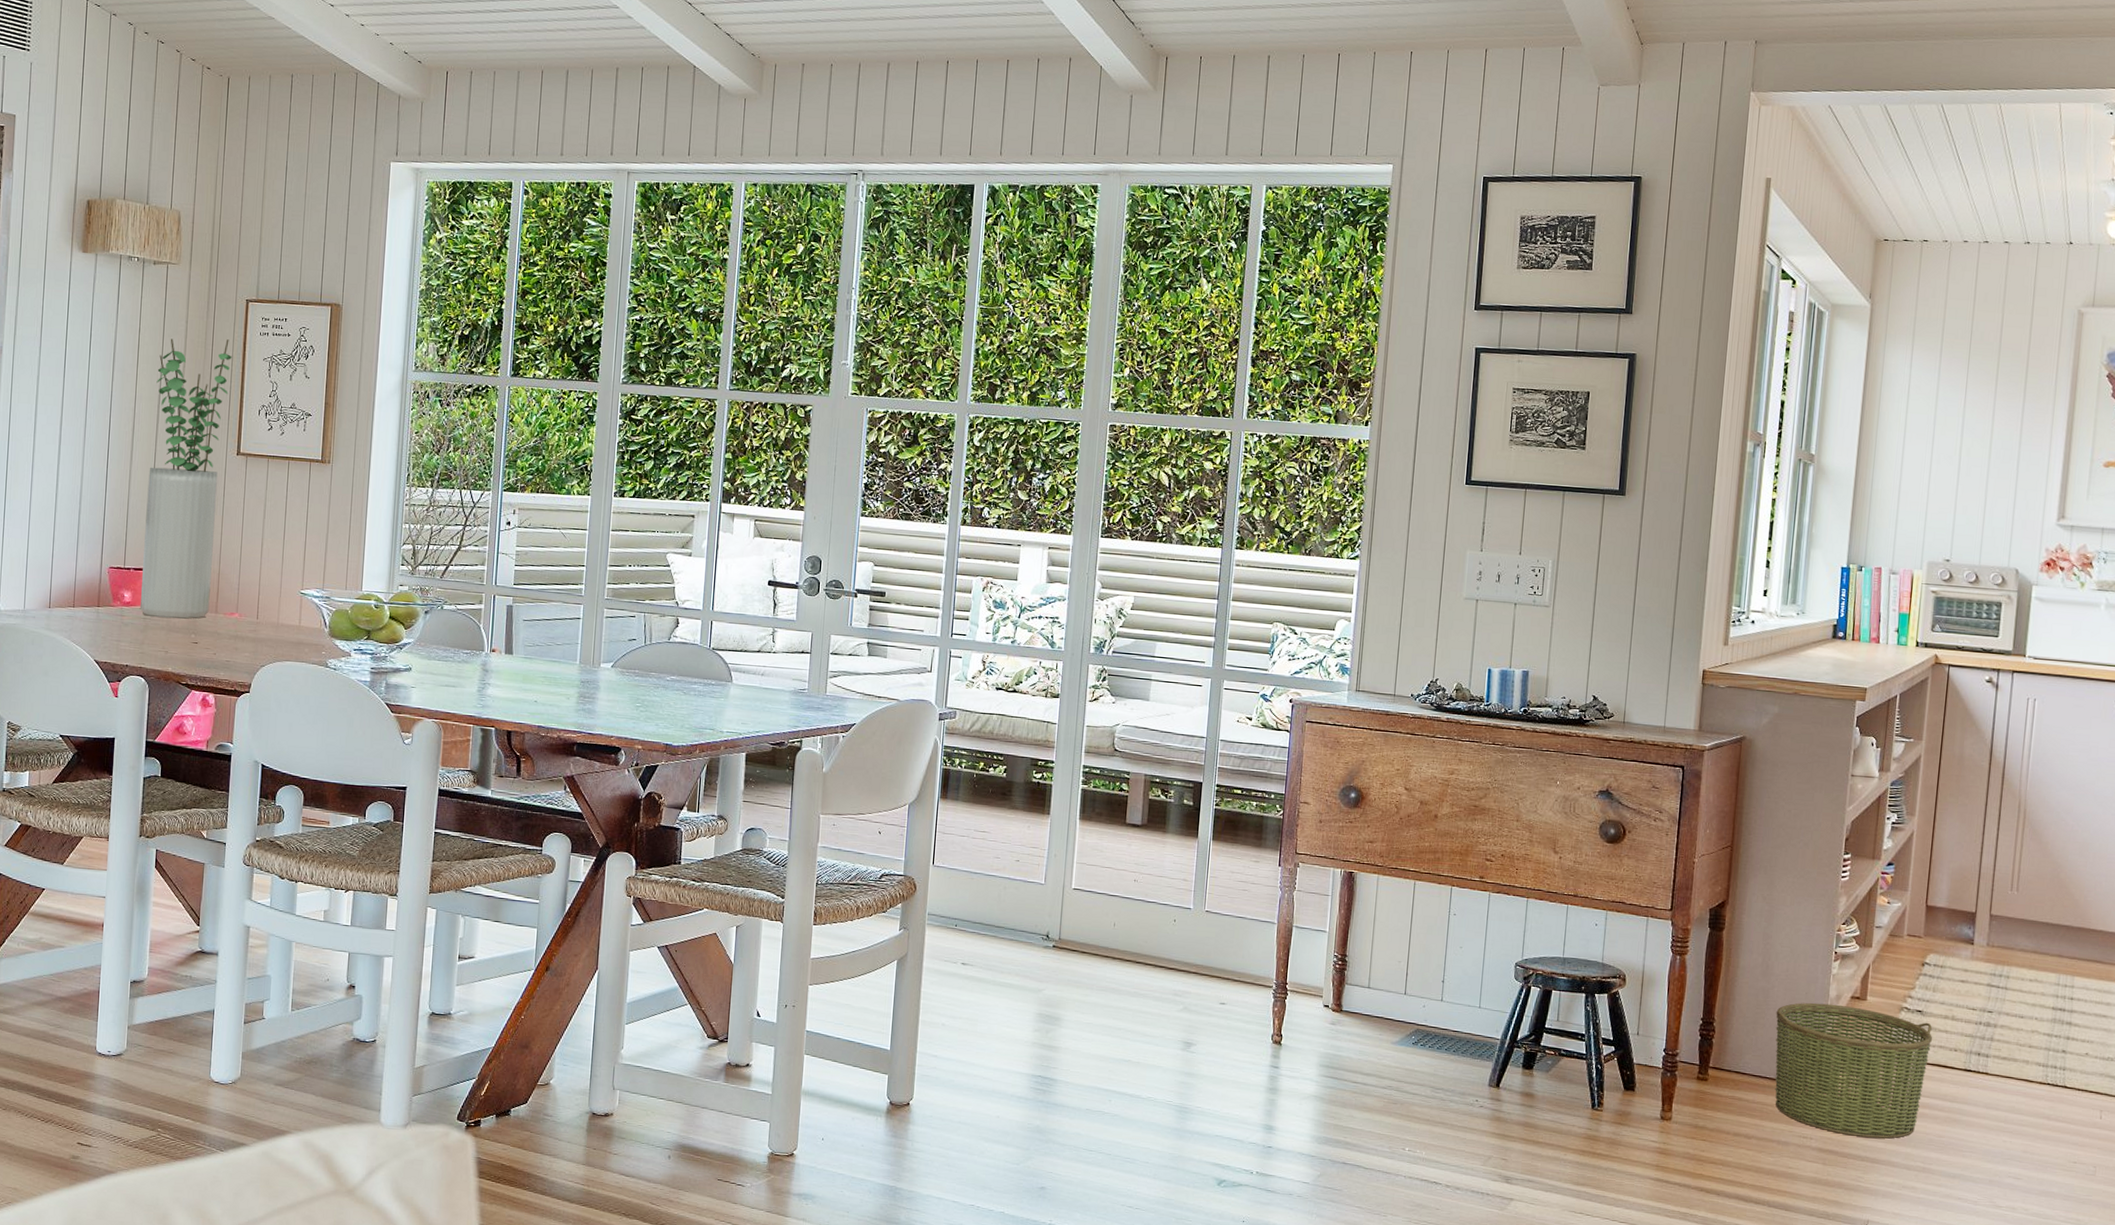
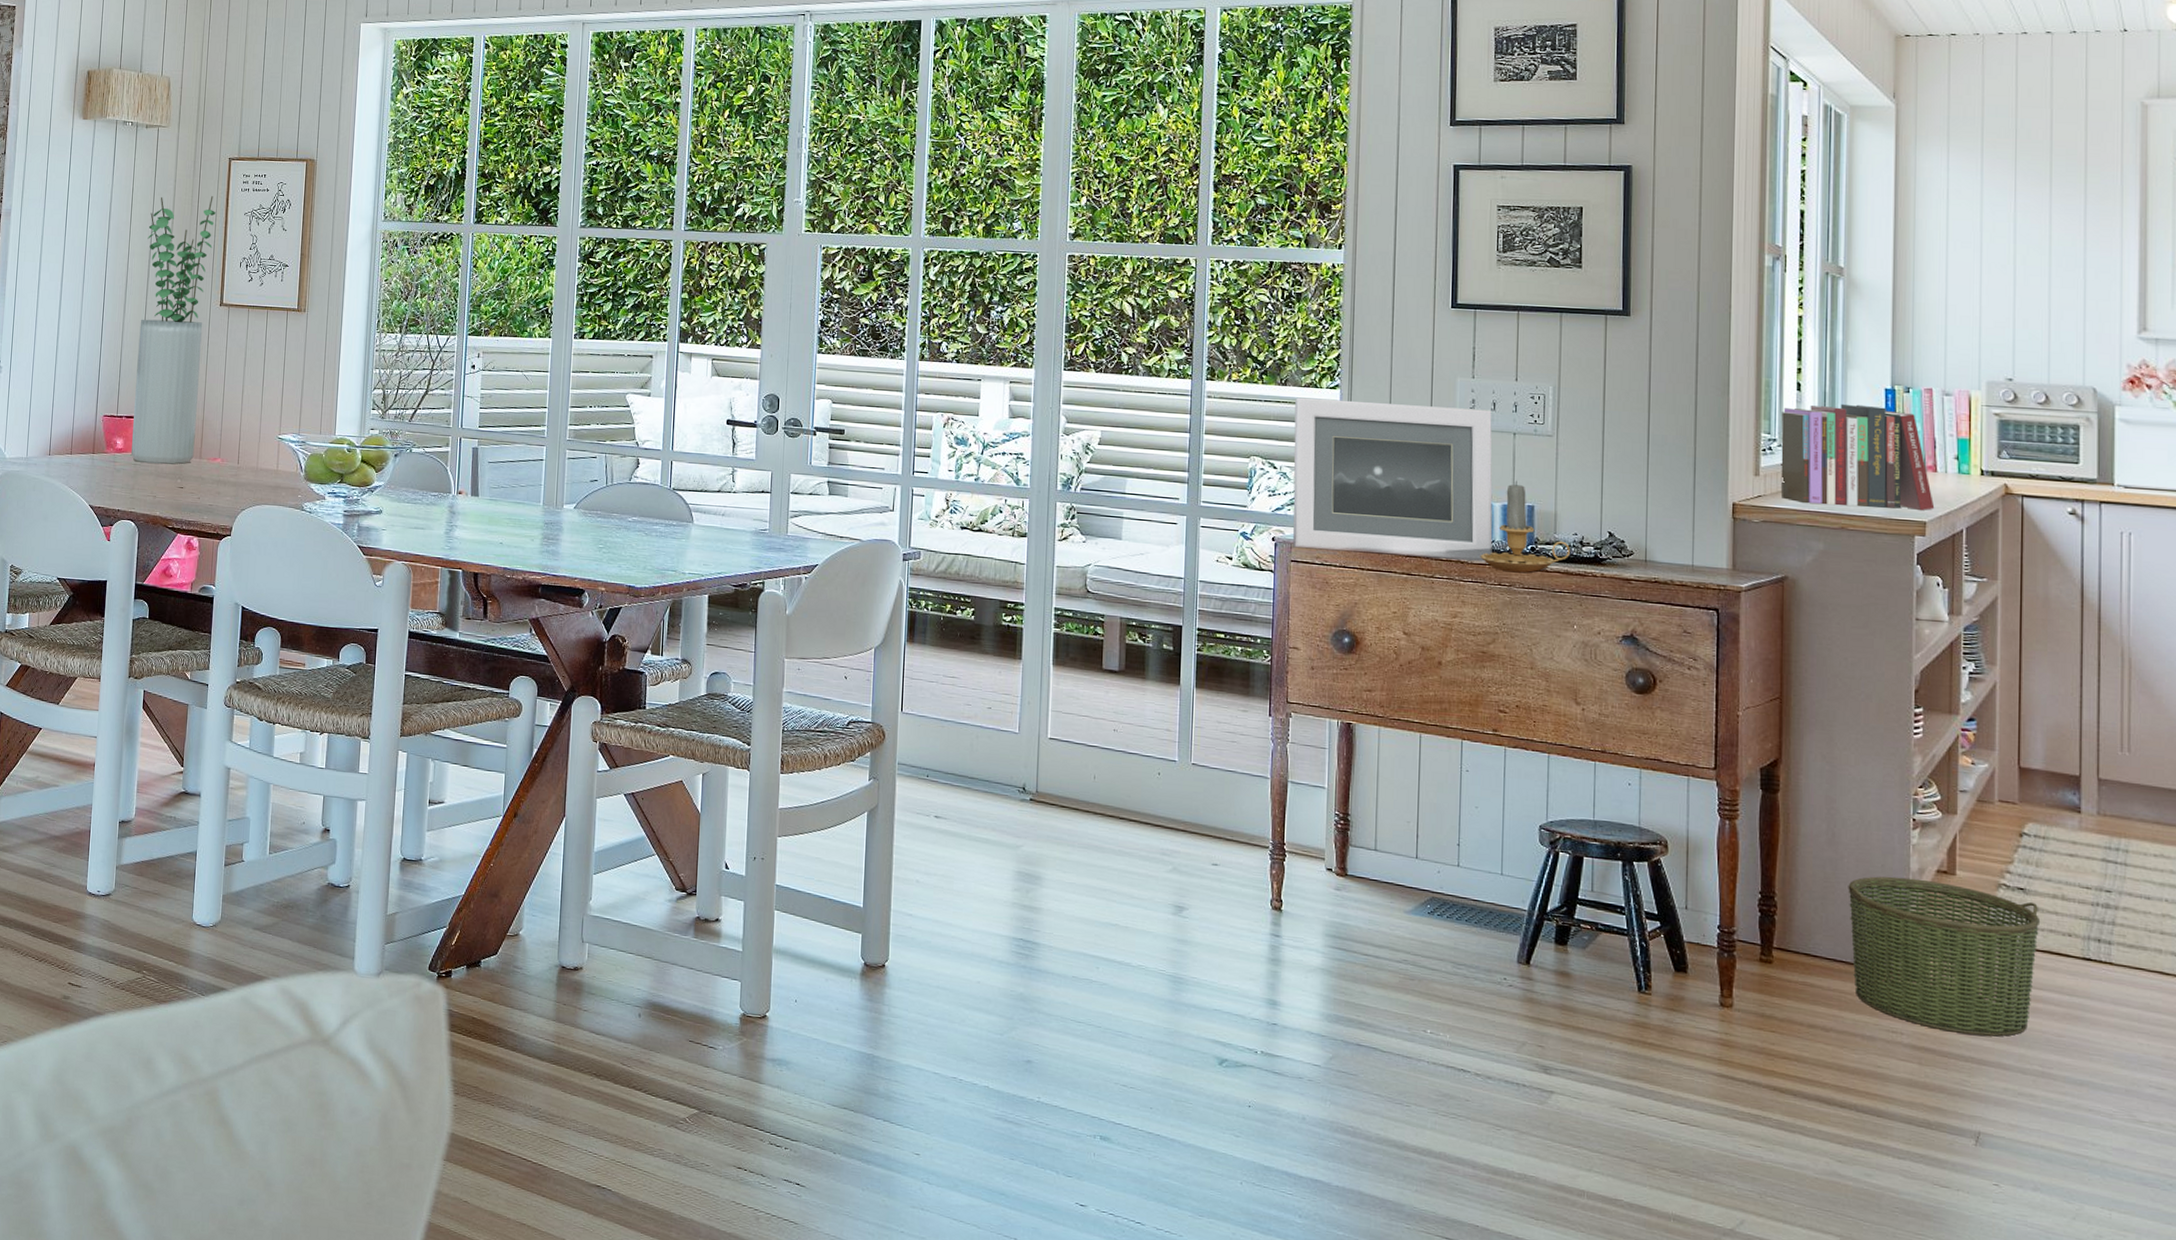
picture frame: none [1308,567,1497,724] -> present [1292,397,1493,563]
candle: none [1478,648,1558,734] -> present [1480,481,1570,574]
books: none [1746,580,1875,679] -> present [1781,403,1935,511]

